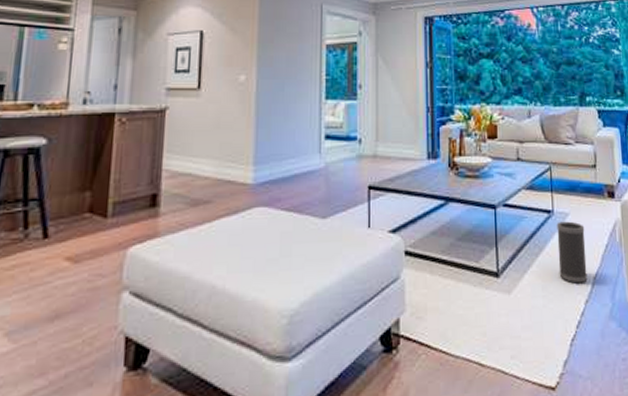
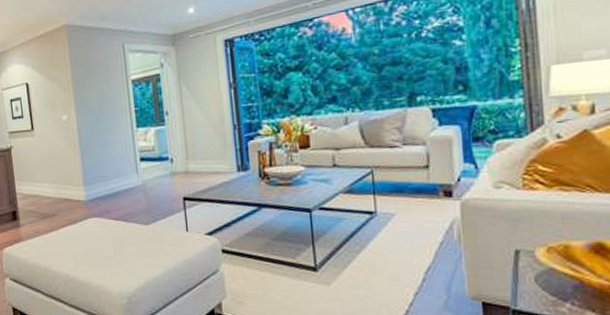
speaker: present [556,221,588,284] -> none [380,221,417,278]

